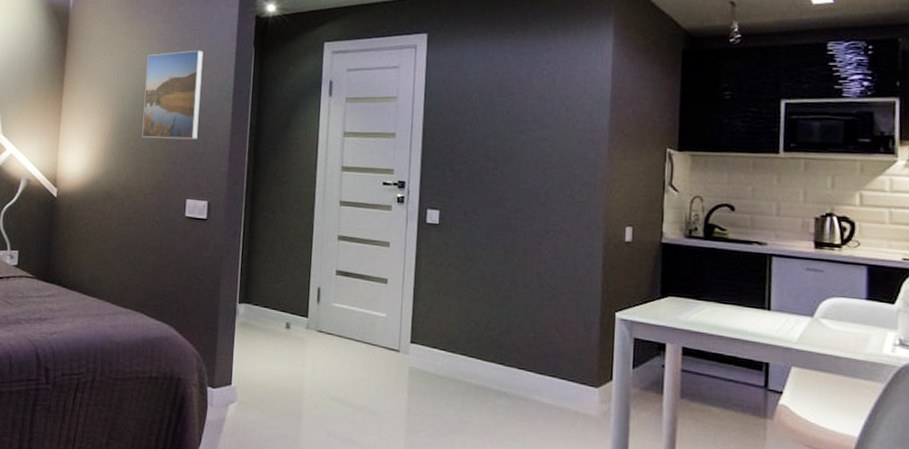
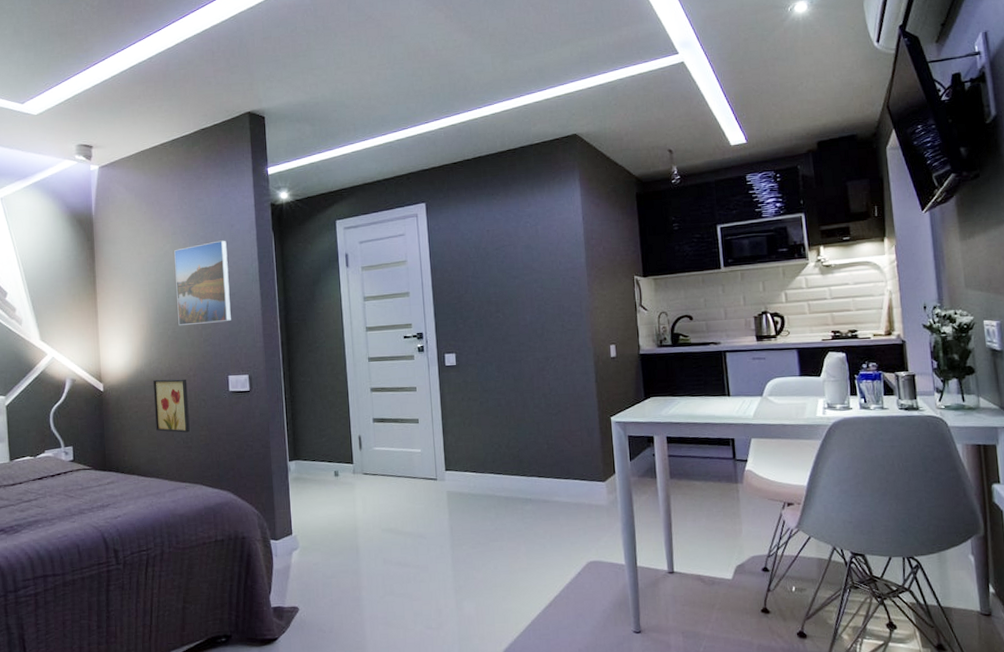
wall art: none [104,192,143,255] -> present [152,379,190,433]

